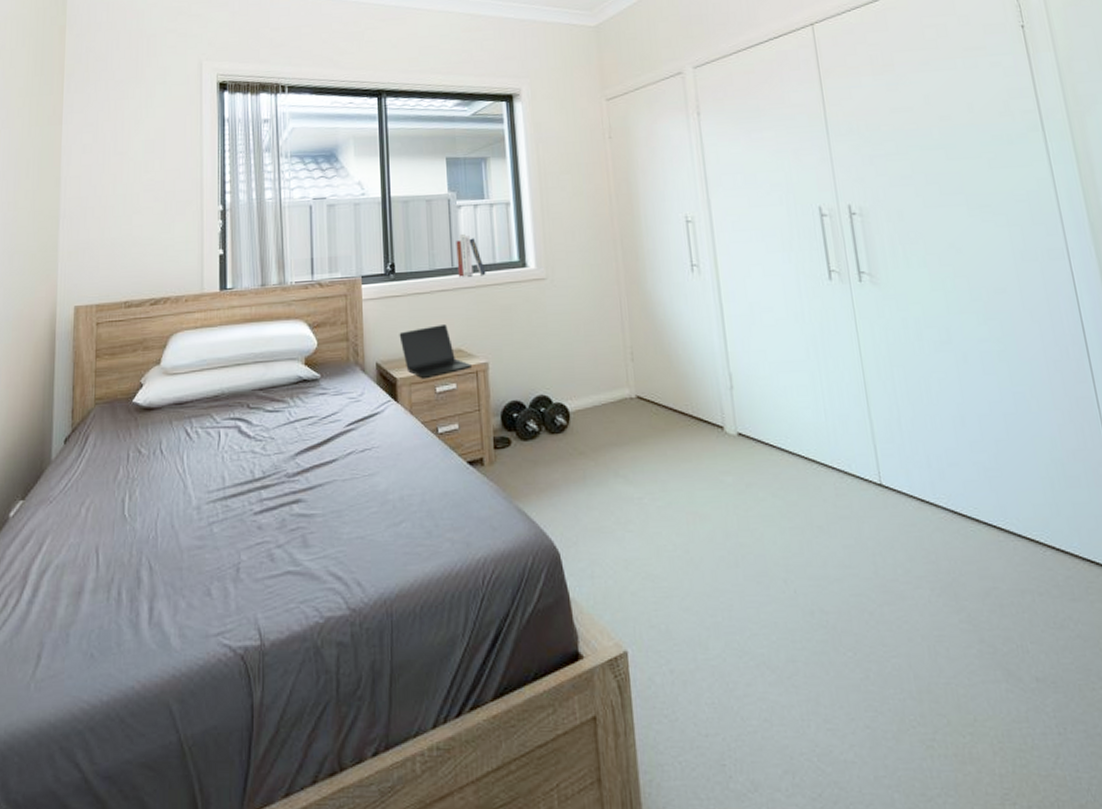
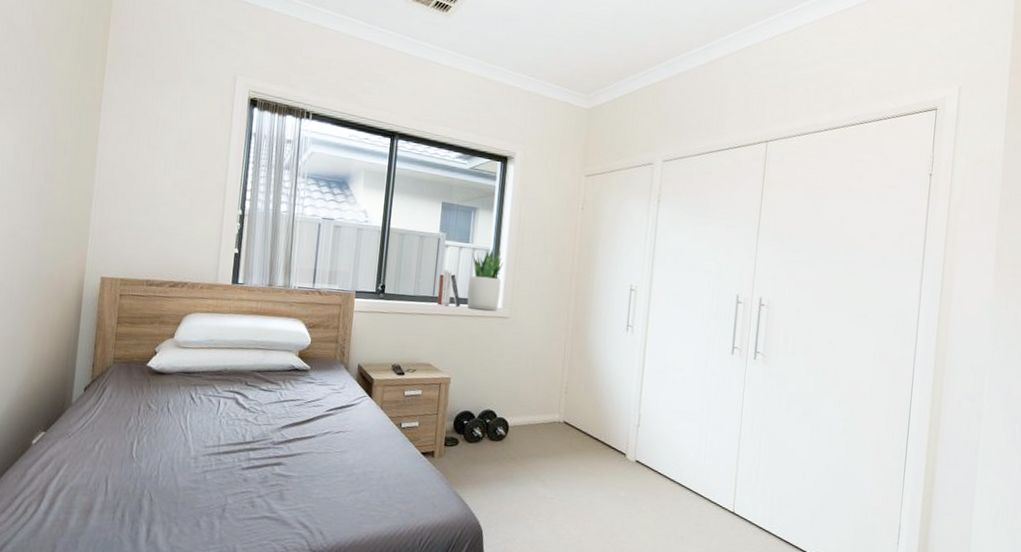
laptop: present [399,325,471,379] -> none [380,341,437,383]
planter: none [491,200,531,277] -> present [467,248,503,312]

